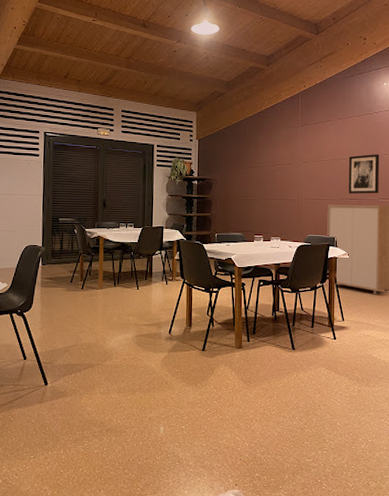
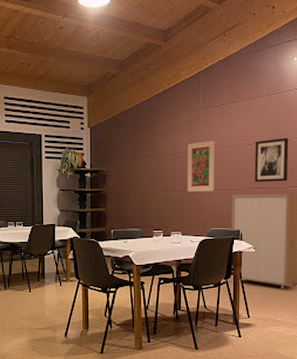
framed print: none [286,154,312,201] -> present [187,140,215,192]

